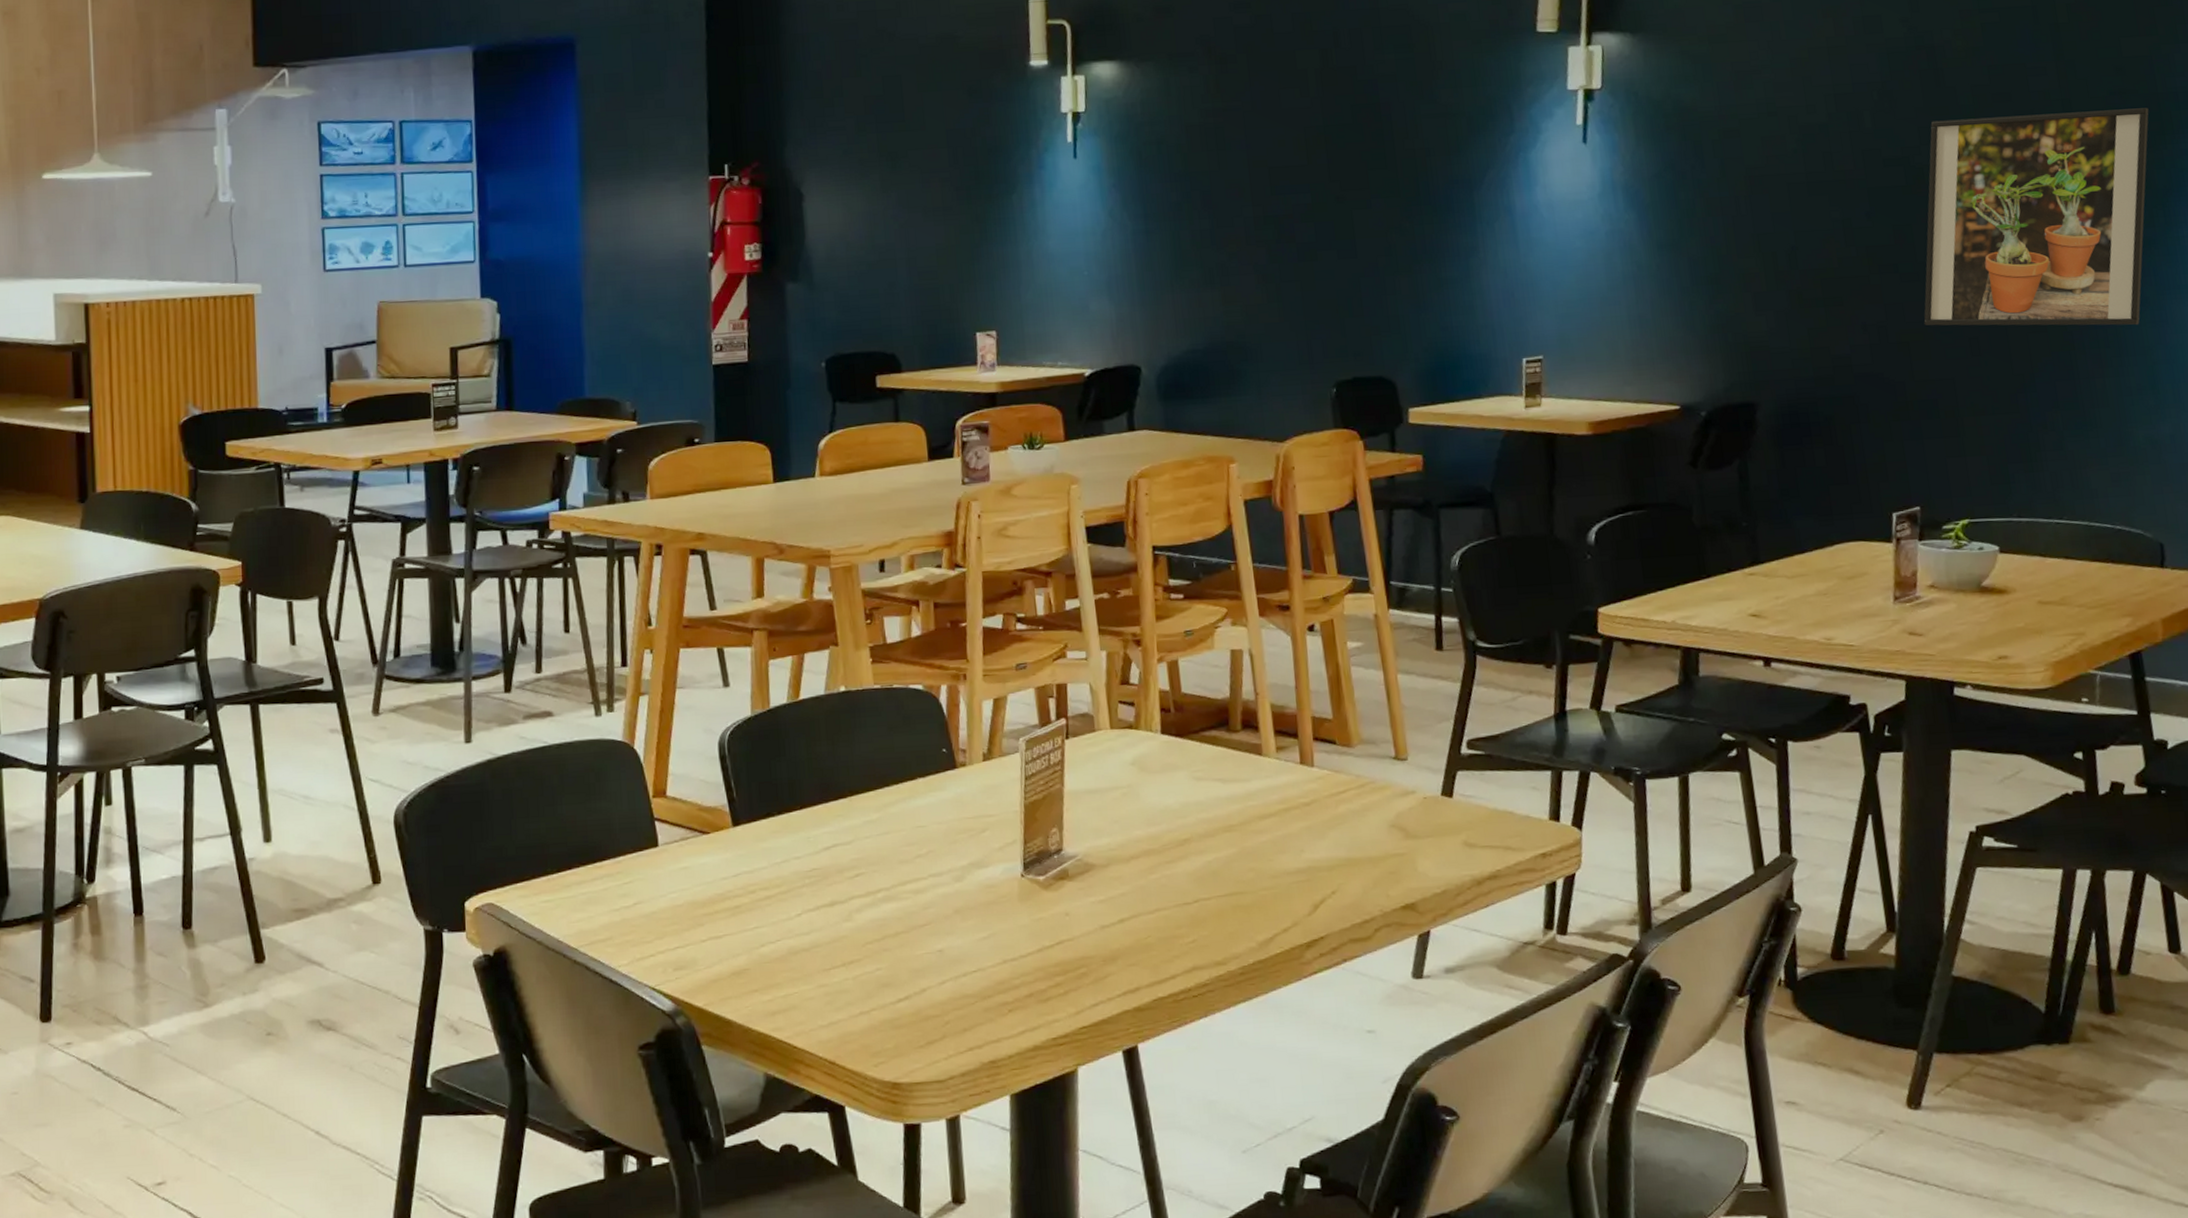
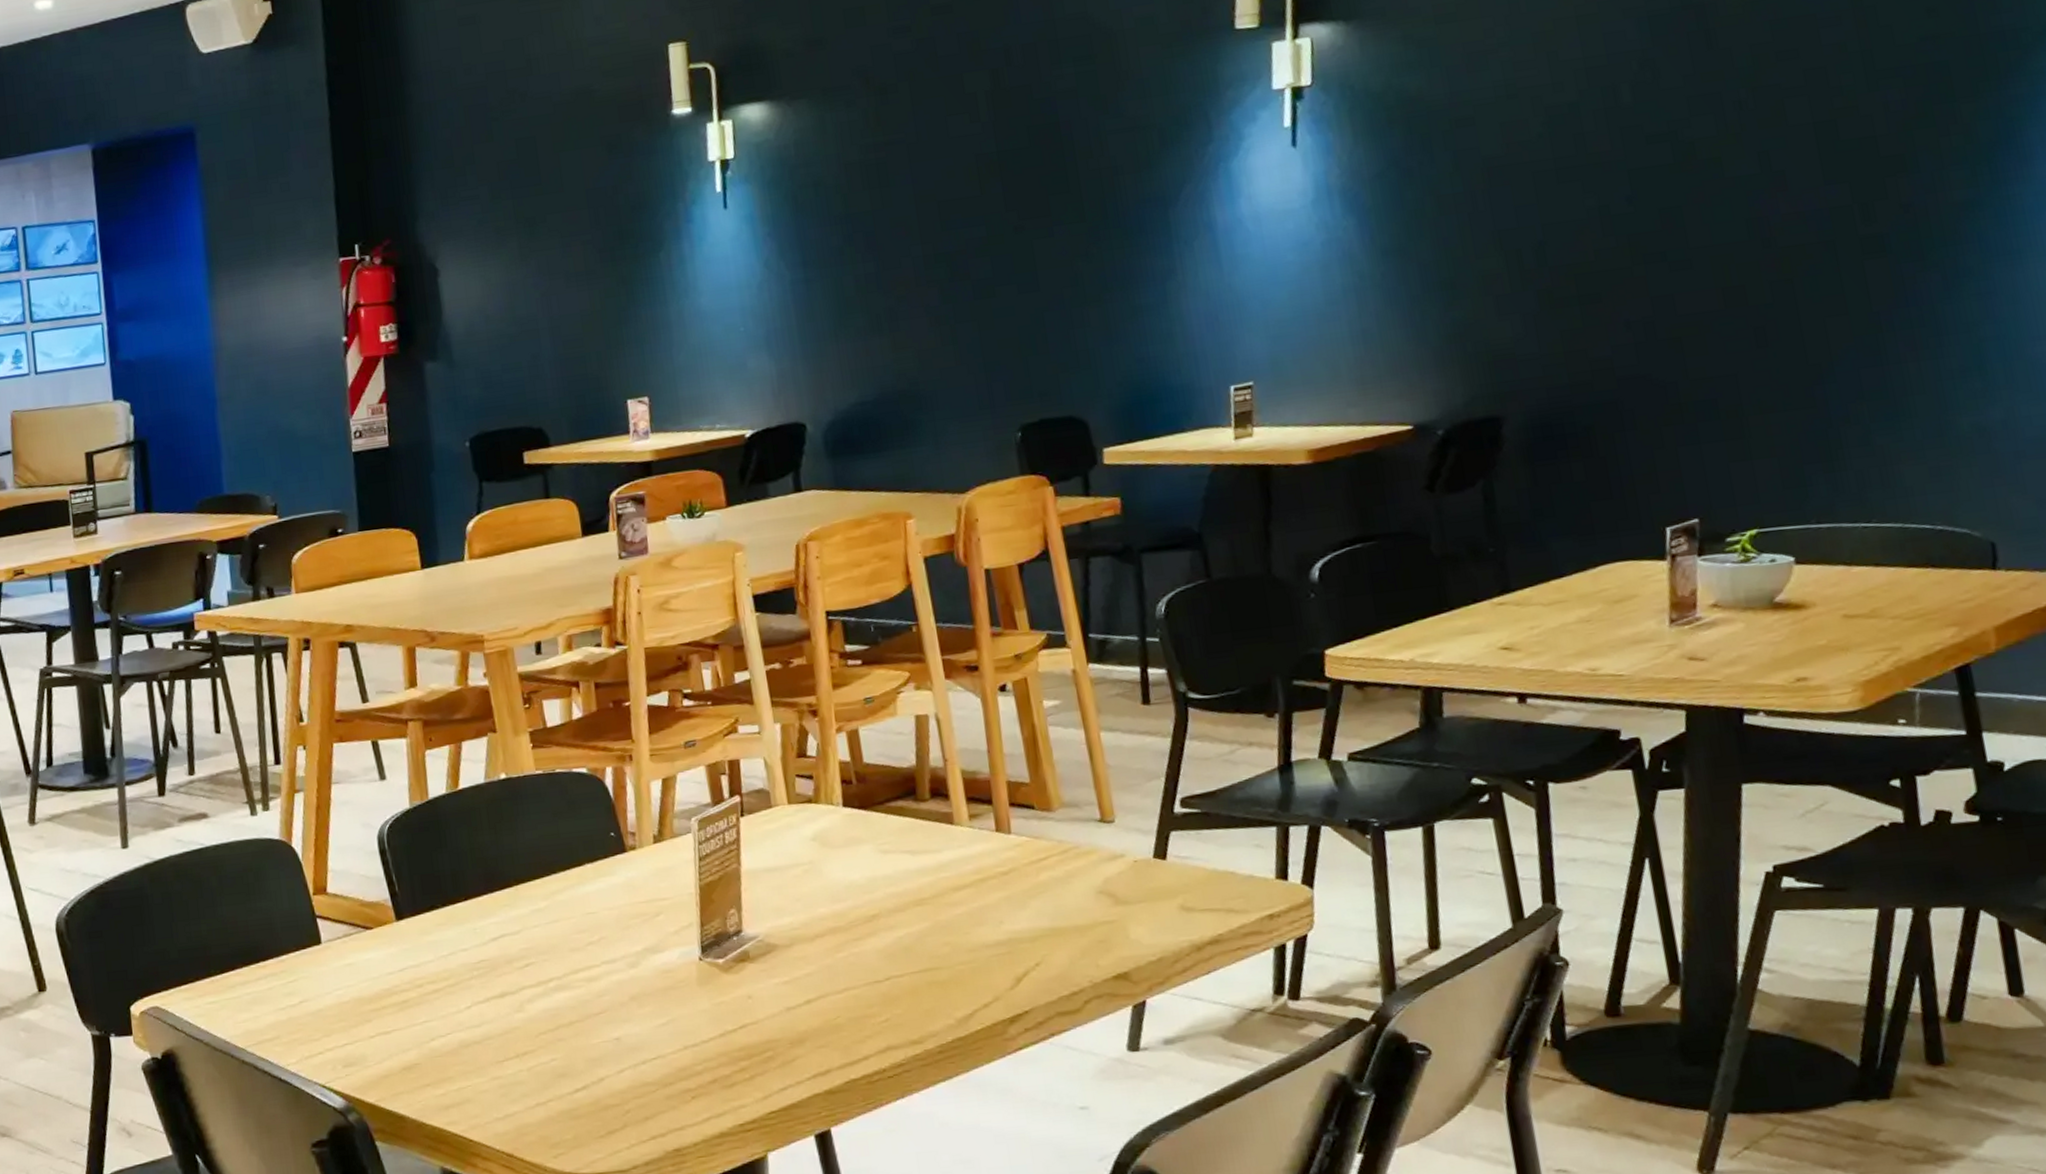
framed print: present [1924,108,2149,326] -> none [1698,52,1970,317]

